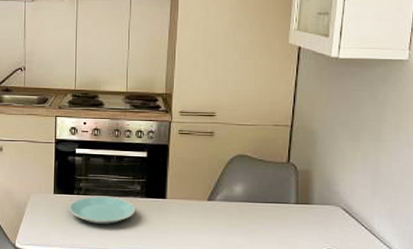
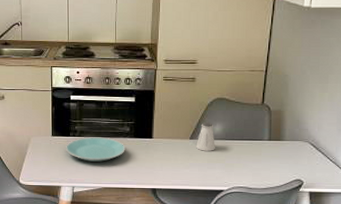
saltshaker: none [215,181,236,215] -> present [196,121,215,151]

